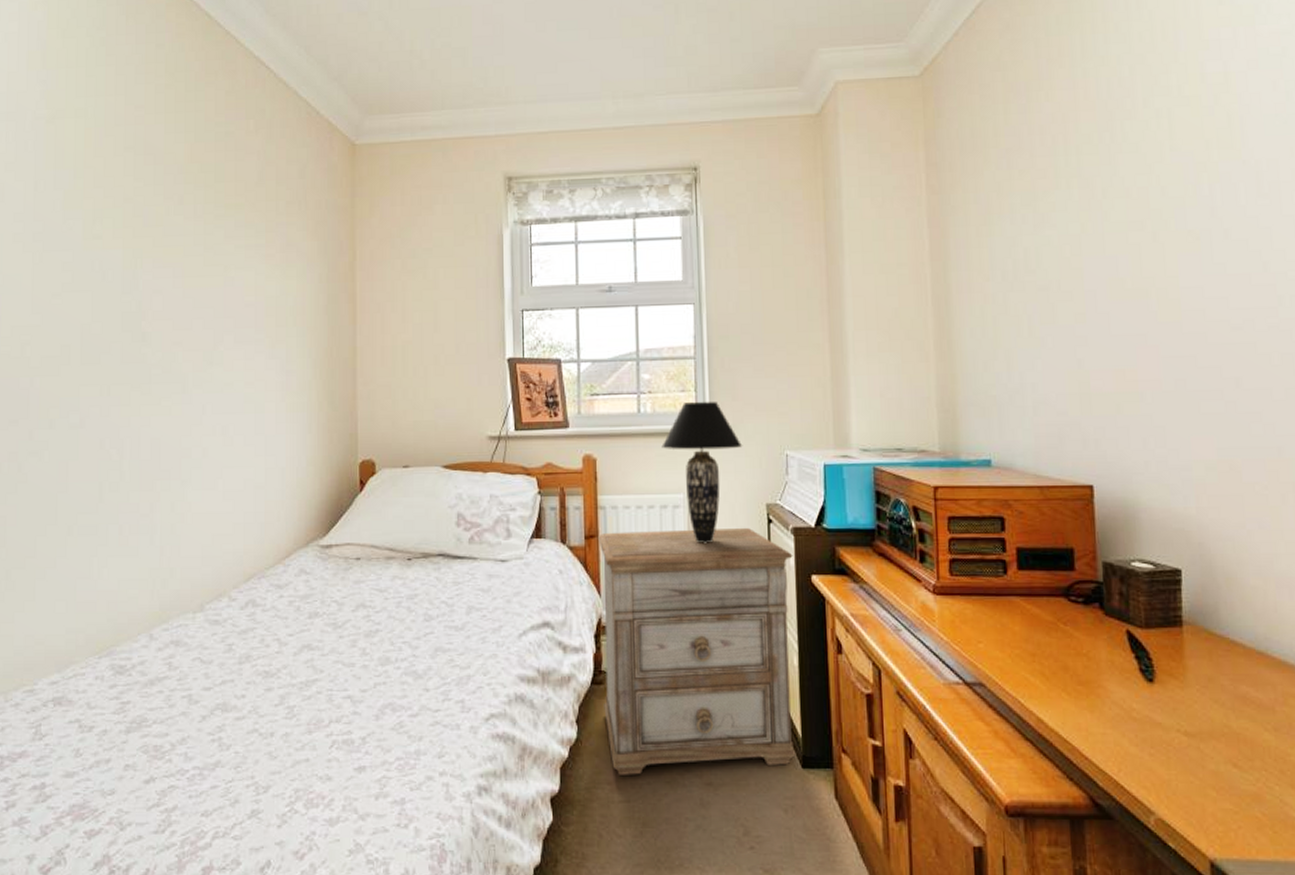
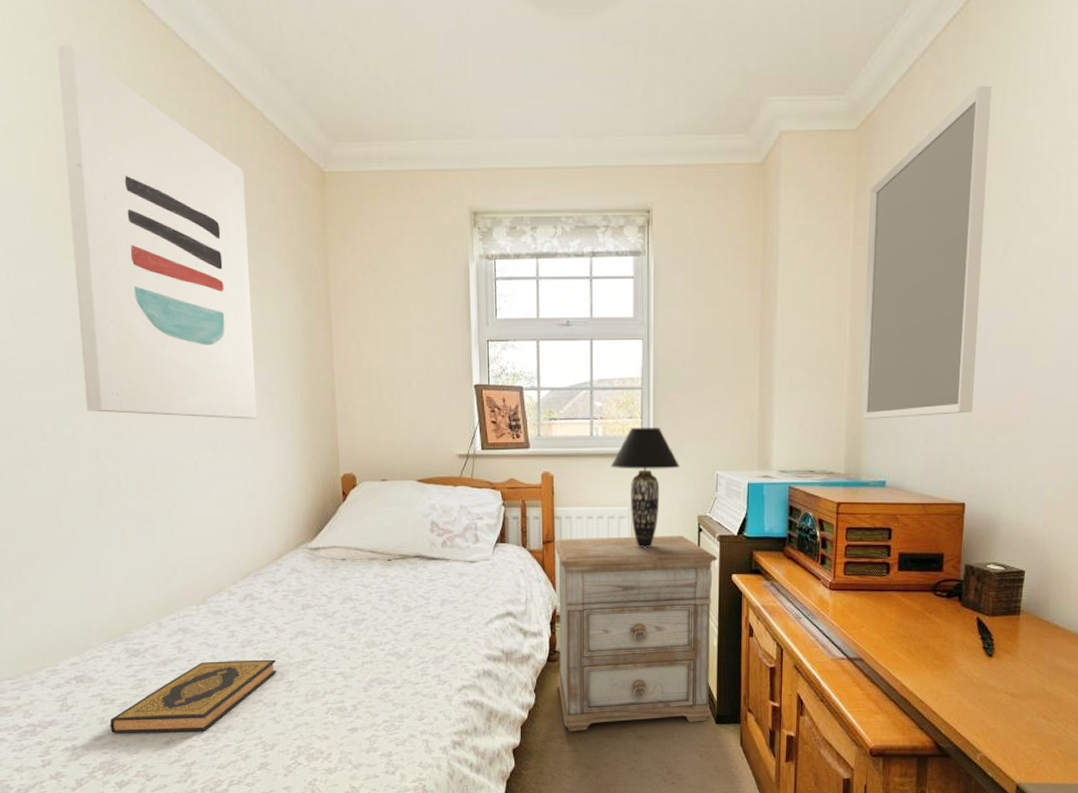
hardback book: none [85,679,276,769] -> present [110,659,277,733]
wall art: none [96,38,274,402] -> present [57,44,257,419]
home mirror: none [940,24,1088,387] -> present [861,85,992,419]

